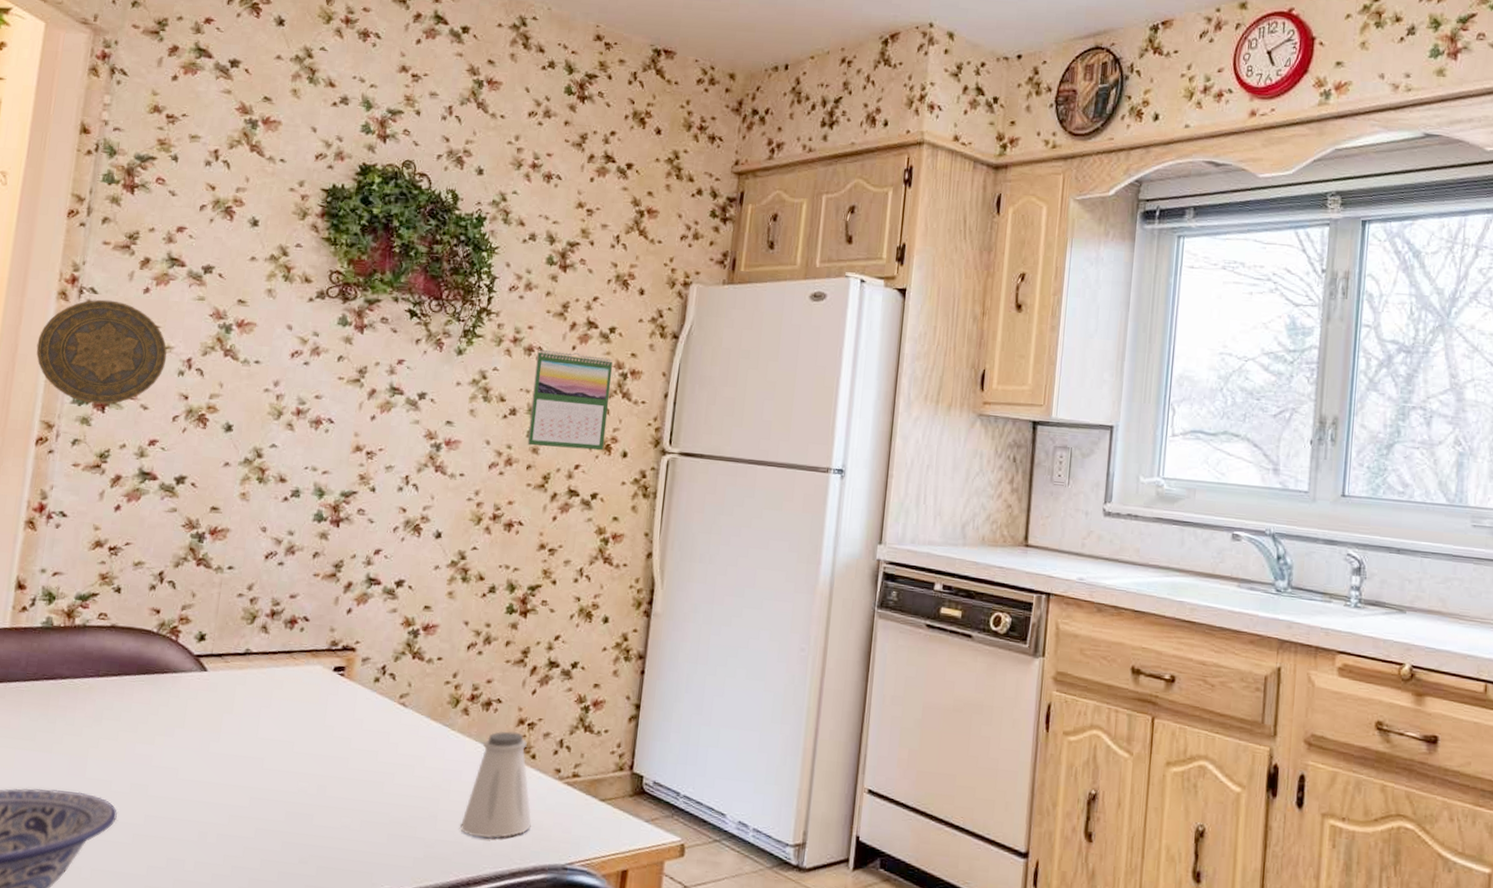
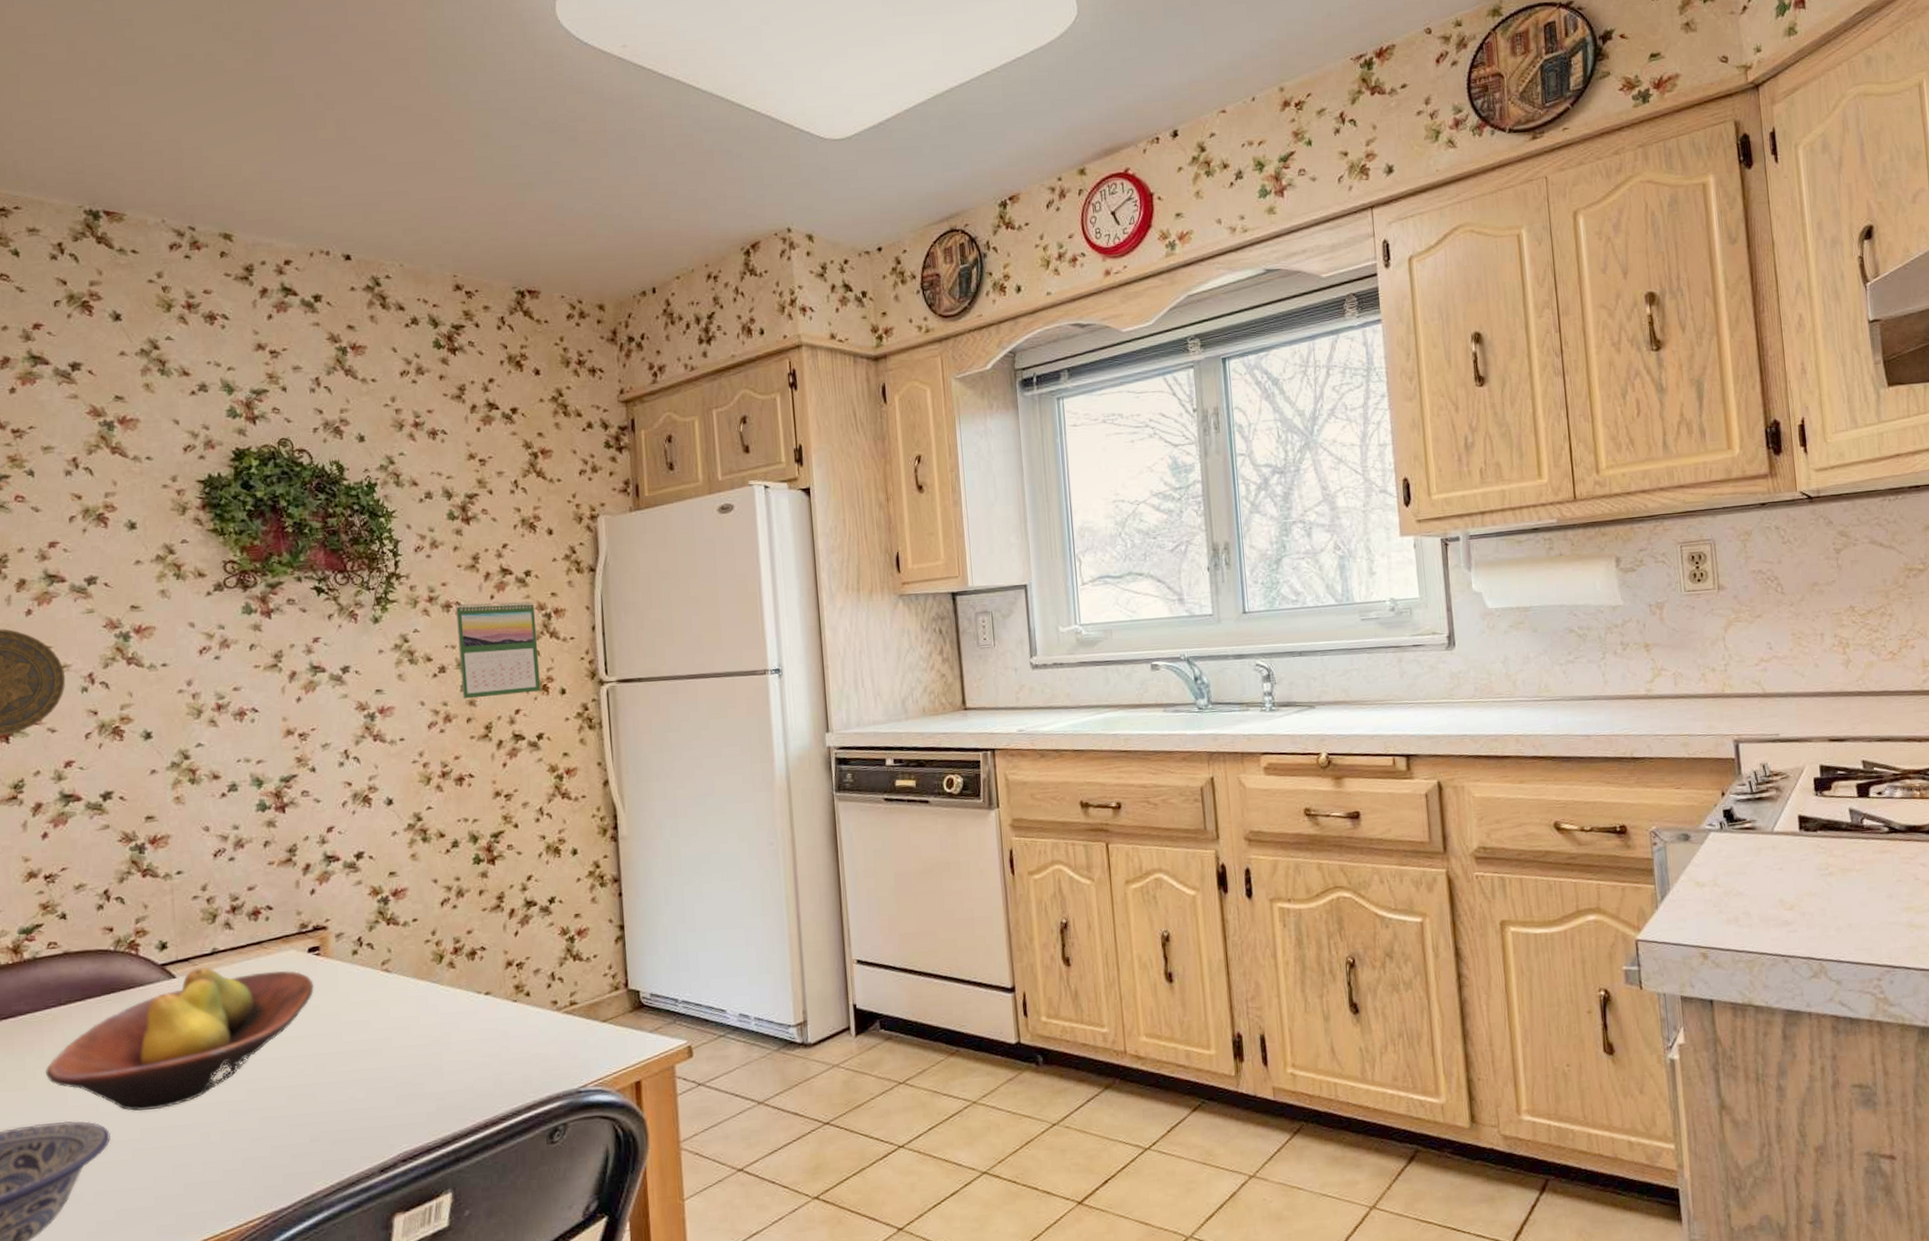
fruit bowl: none [71,665,333,799] -> present [46,967,314,1111]
saltshaker: present [460,731,531,839] -> none [468,974,538,1080]

